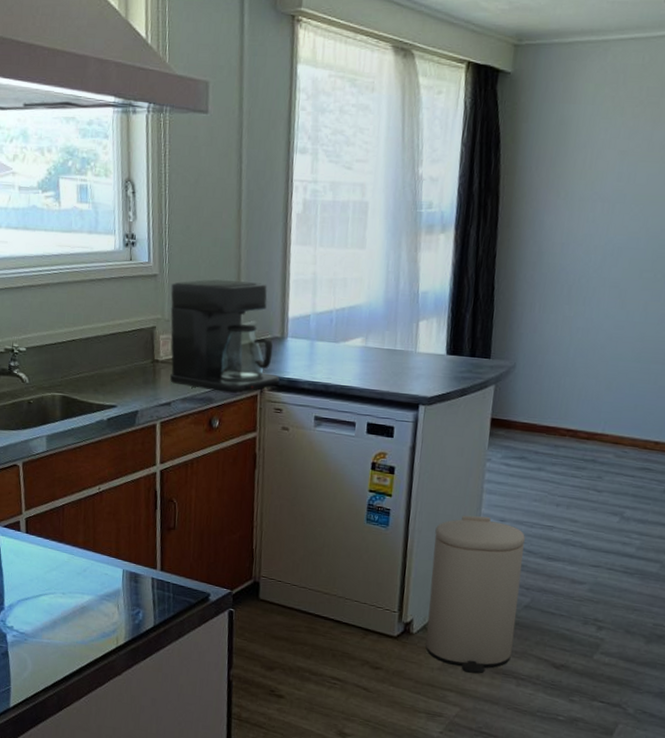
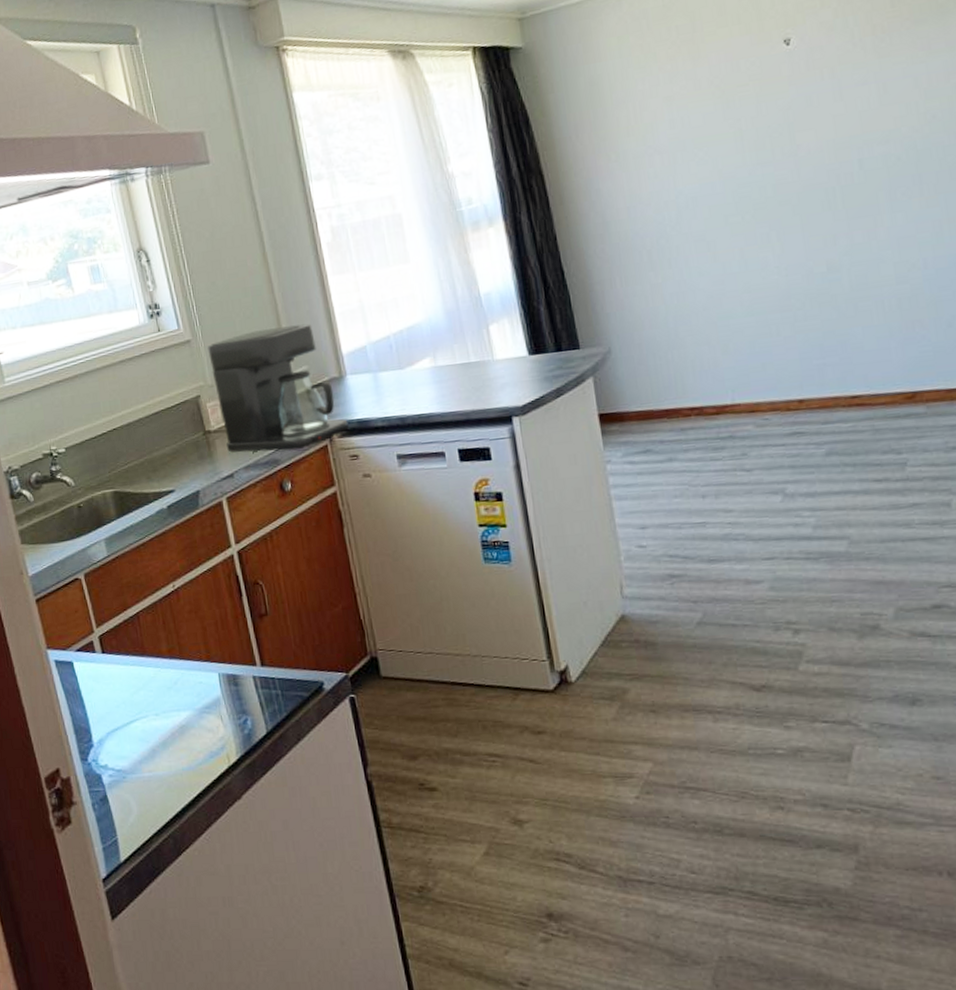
pedal bin: present [426,515,525,674] -> none [567,526,698,717]

